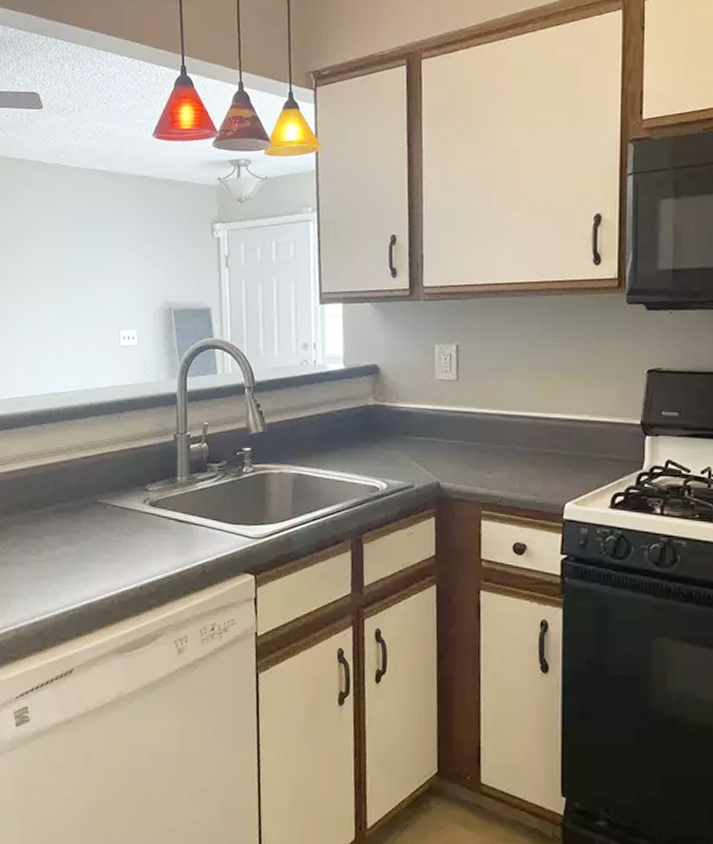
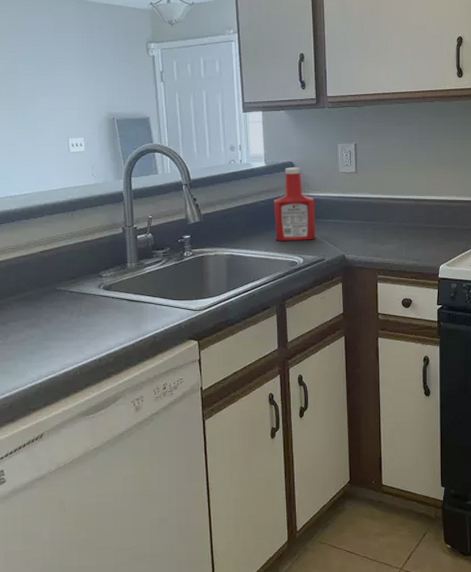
ketchup bottle: none [352,371,404,462] -> present [274,167,316,242]

